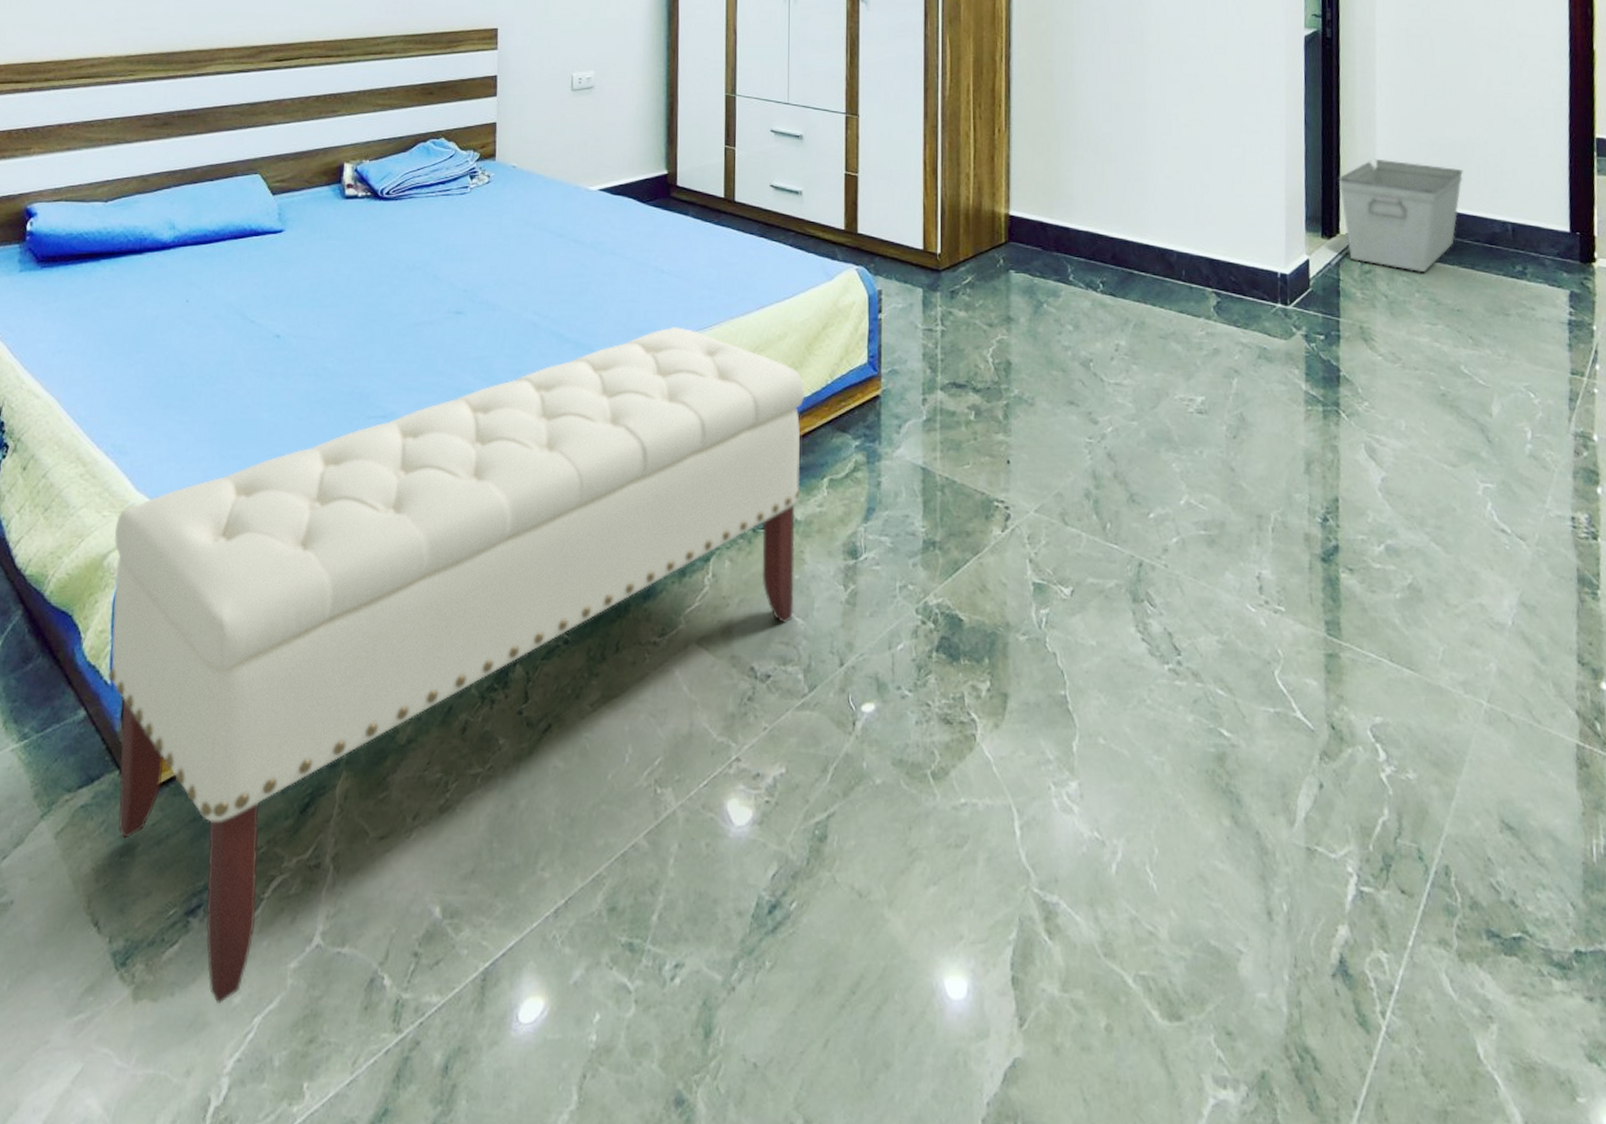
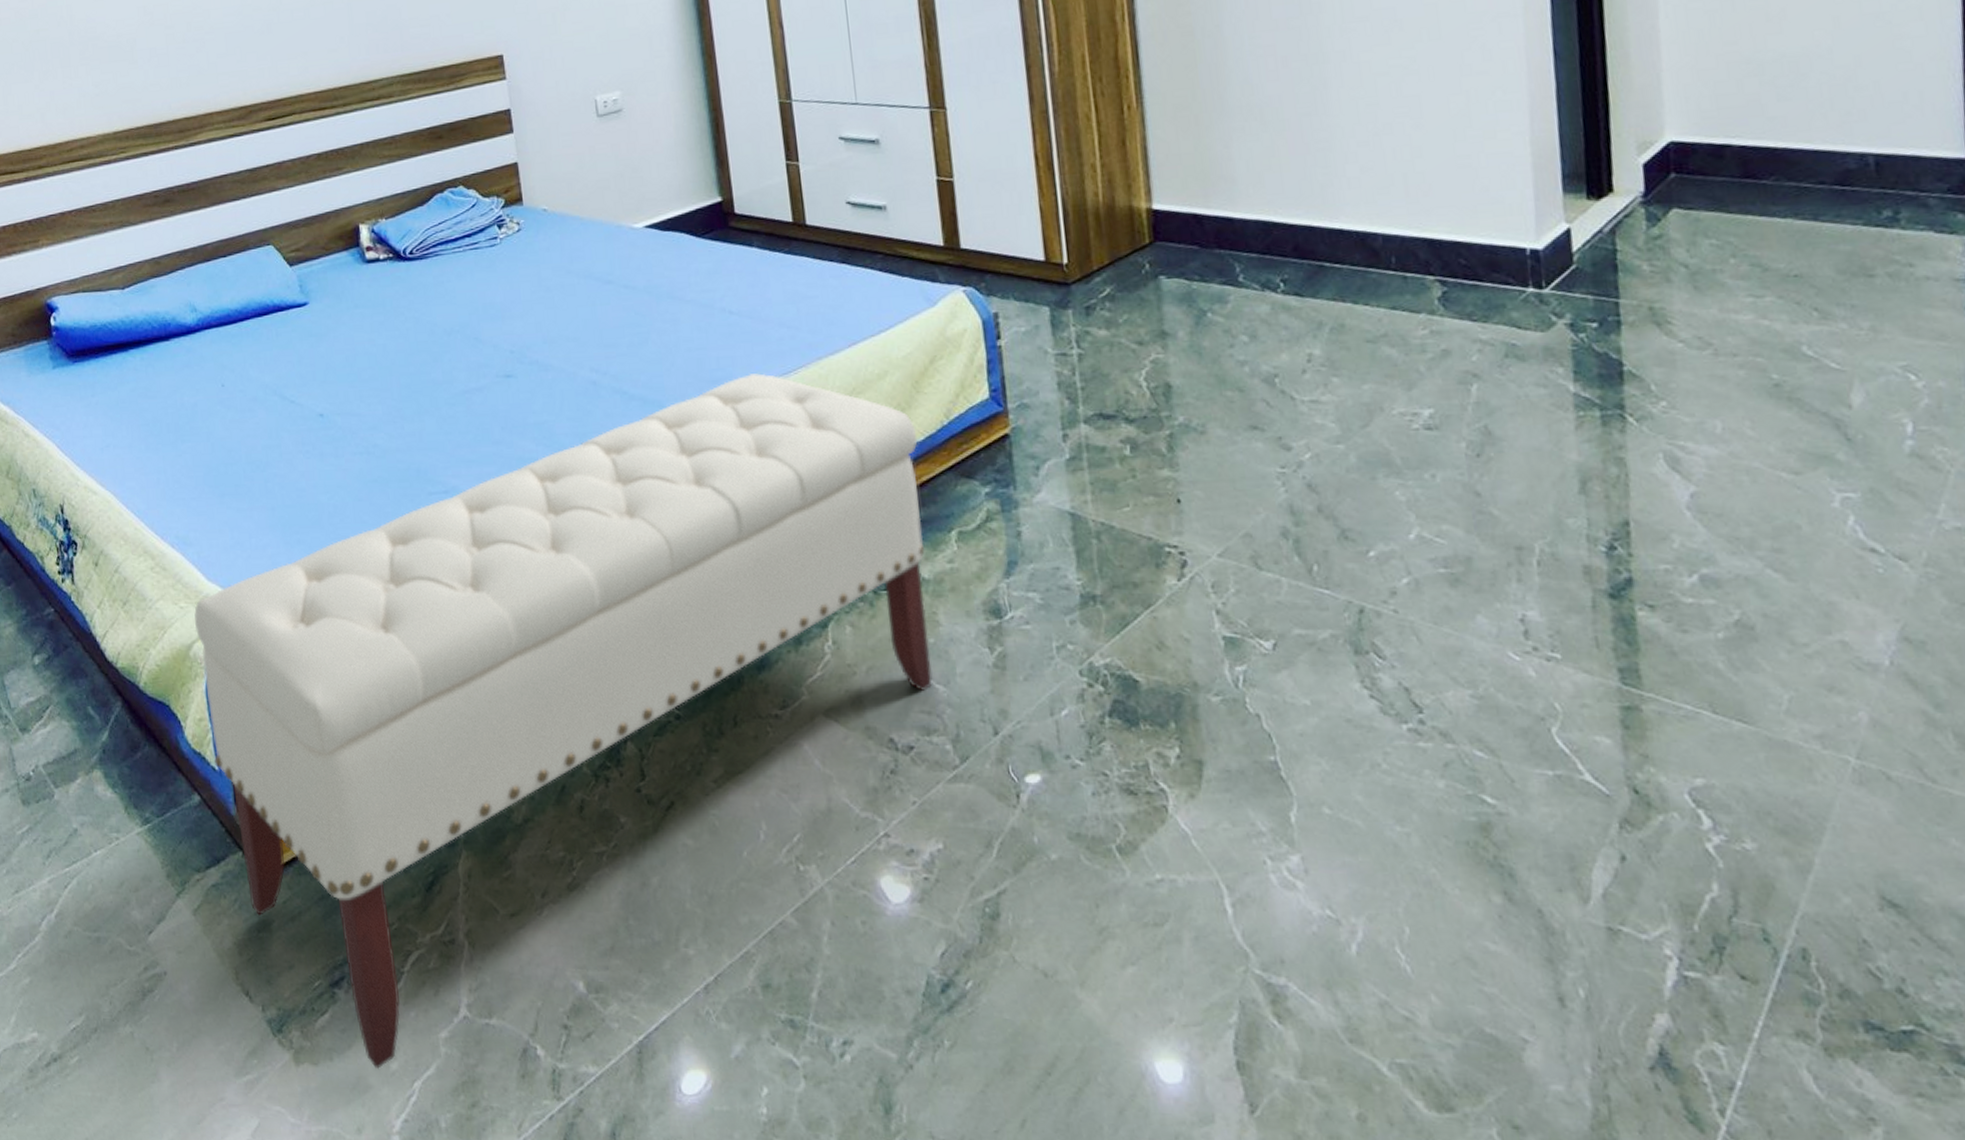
storage bin: present [1338,158,1464,273] -> none [1607,88,1797,232]

